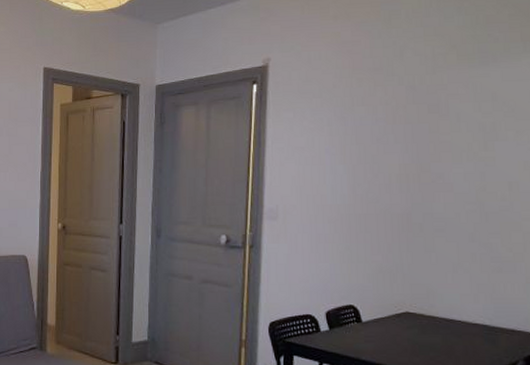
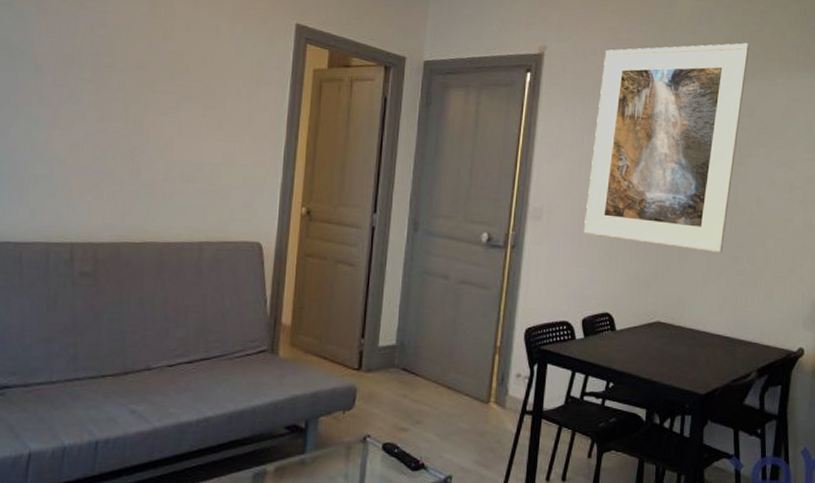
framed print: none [320,28,487,240] -> present [583,43,749,252]

